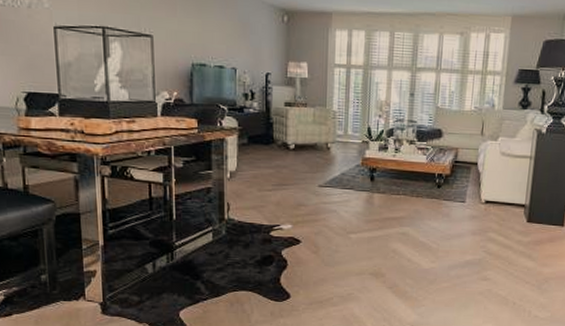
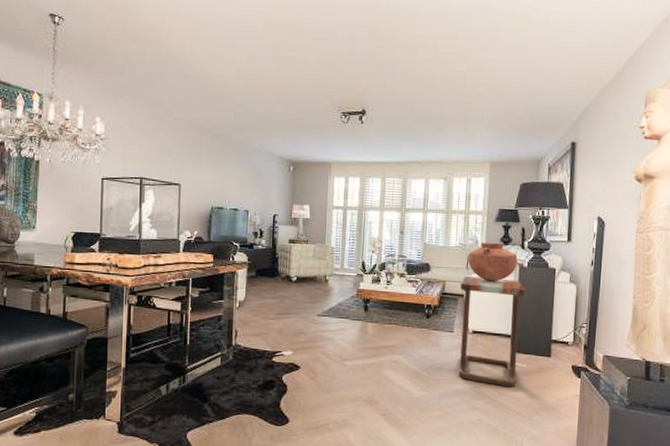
side table: none [467,142,543,258] -> present [456,275,526,388]
vase: none [482,105,536,149] -> present [467,242,518,282]

